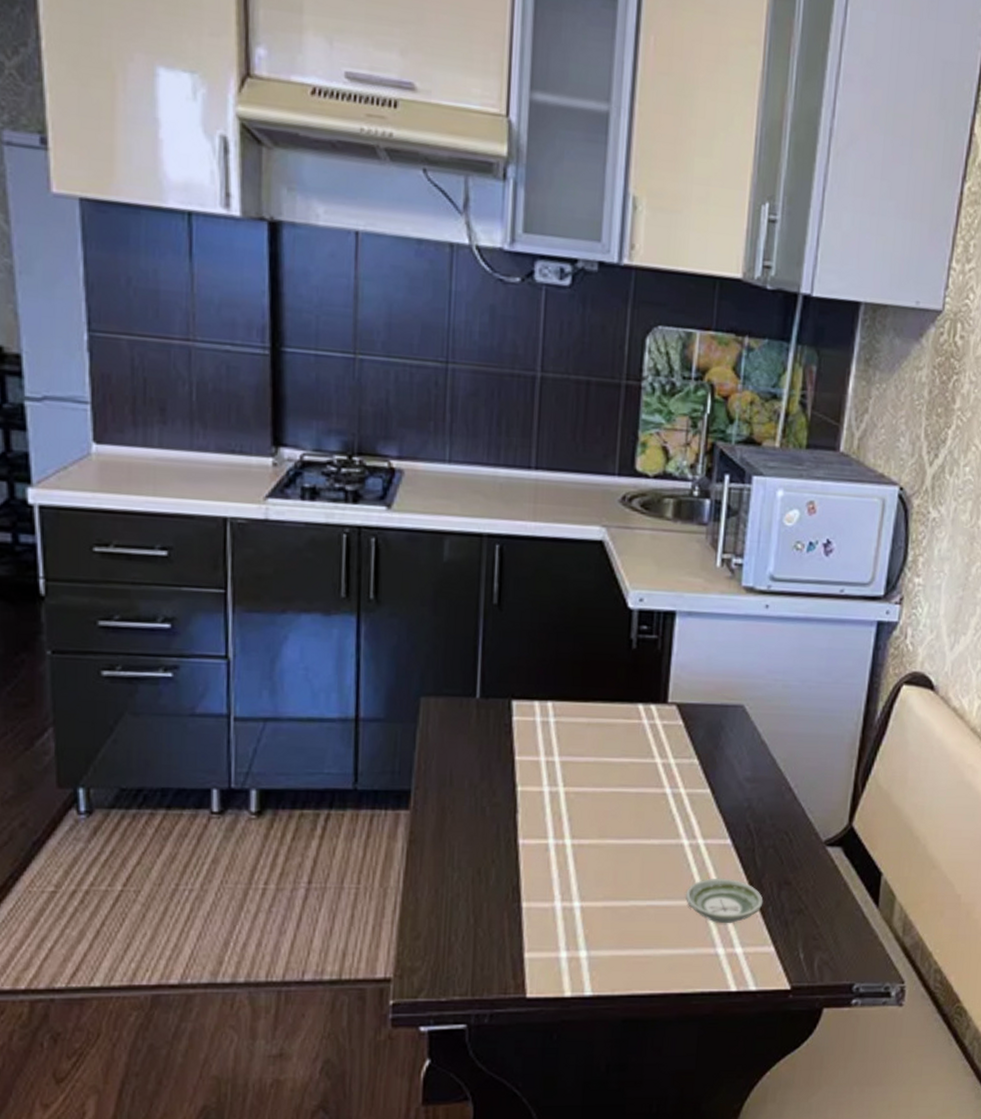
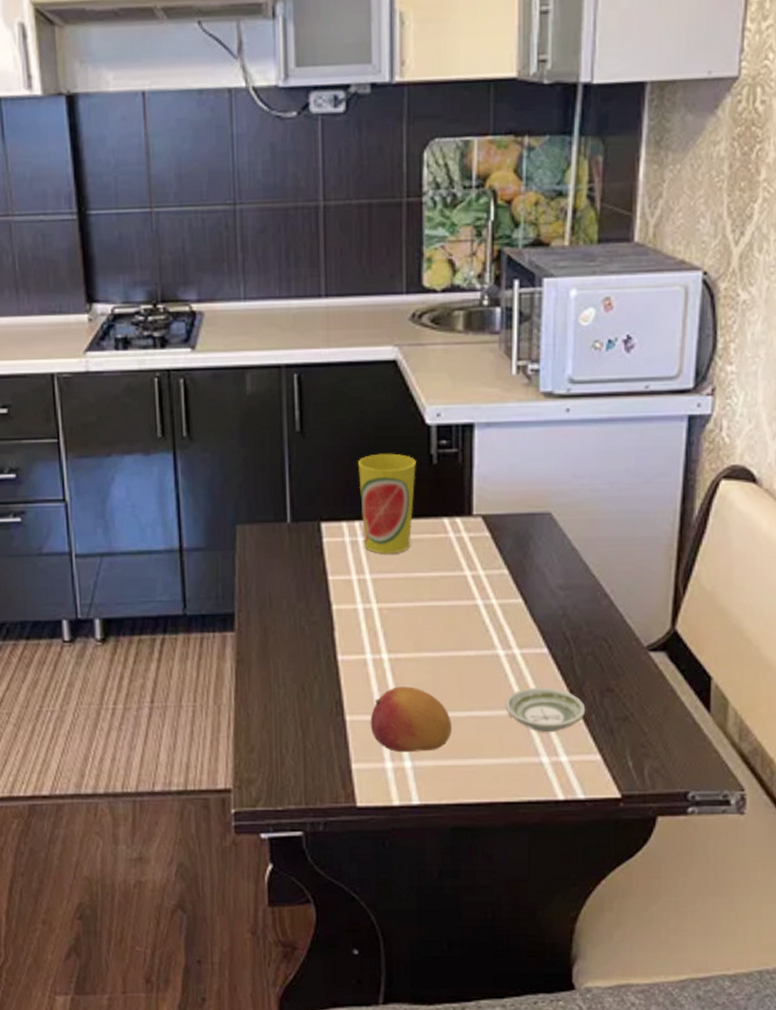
fruit: none [547,873,631,942] -> present [370,687,451,753]
cup: none [555,634,615,737] -> present [358,453,416,554]

